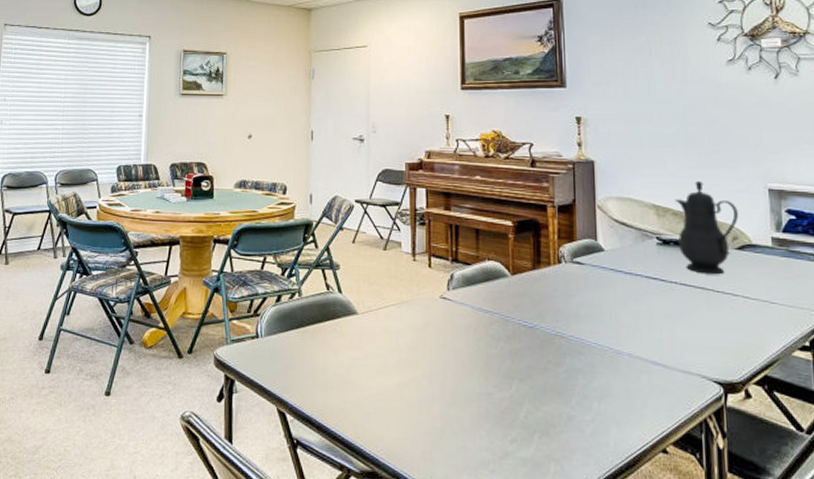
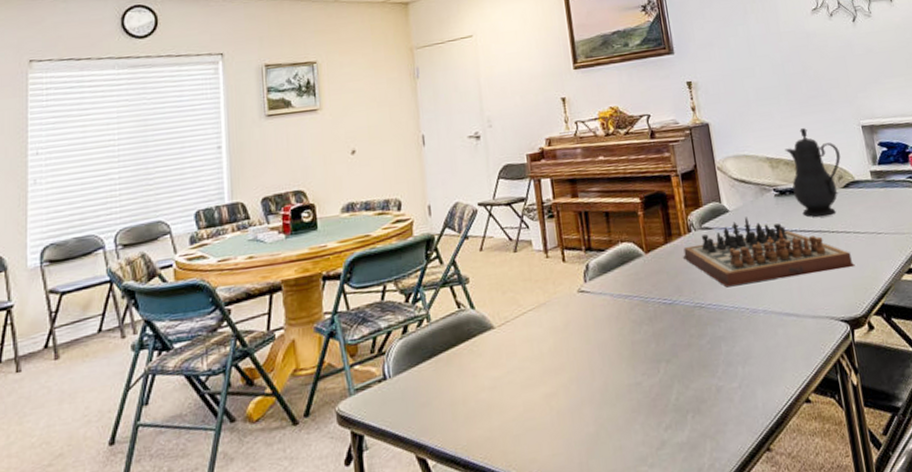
chess set: none [550,259,739,330] -> present [683,217,855,287]

